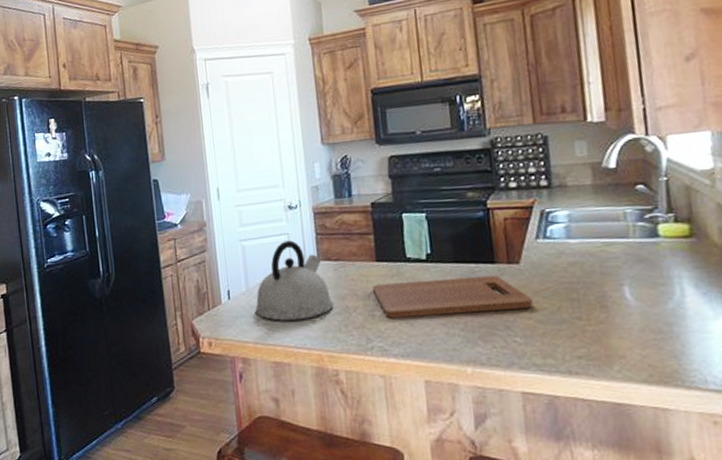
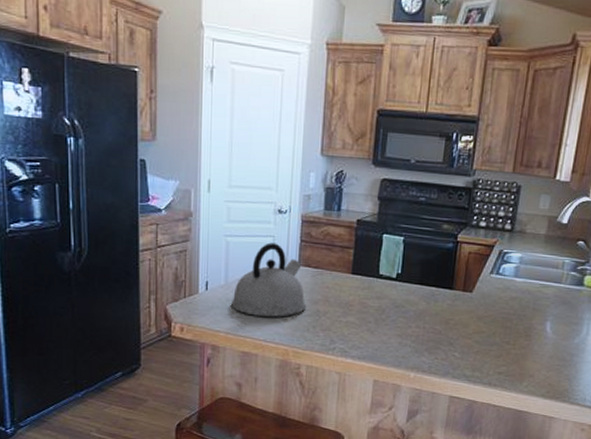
cutting board: present [373,275,534,318] -> none [344,295,476,330]

